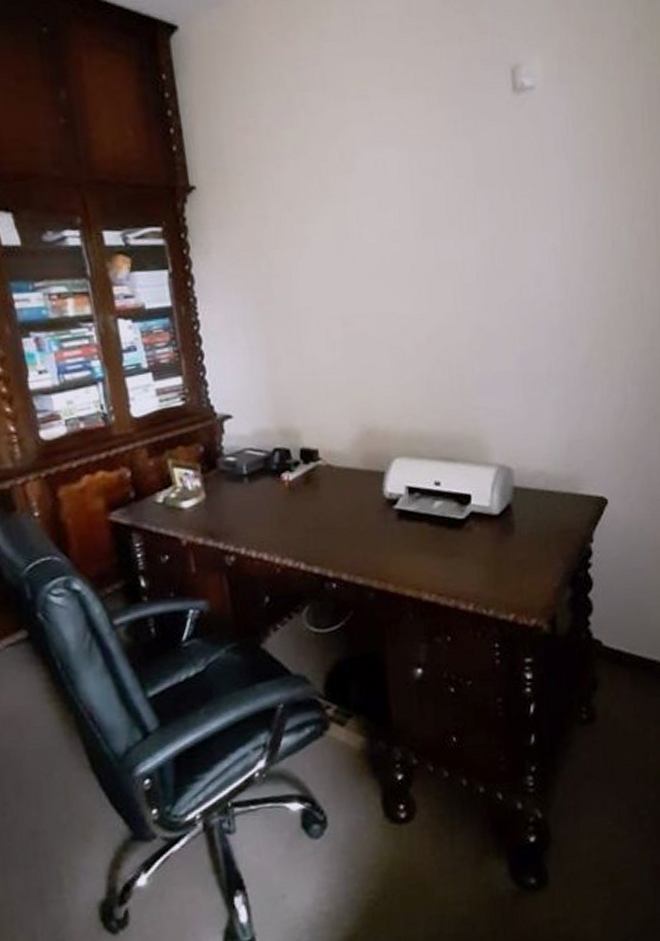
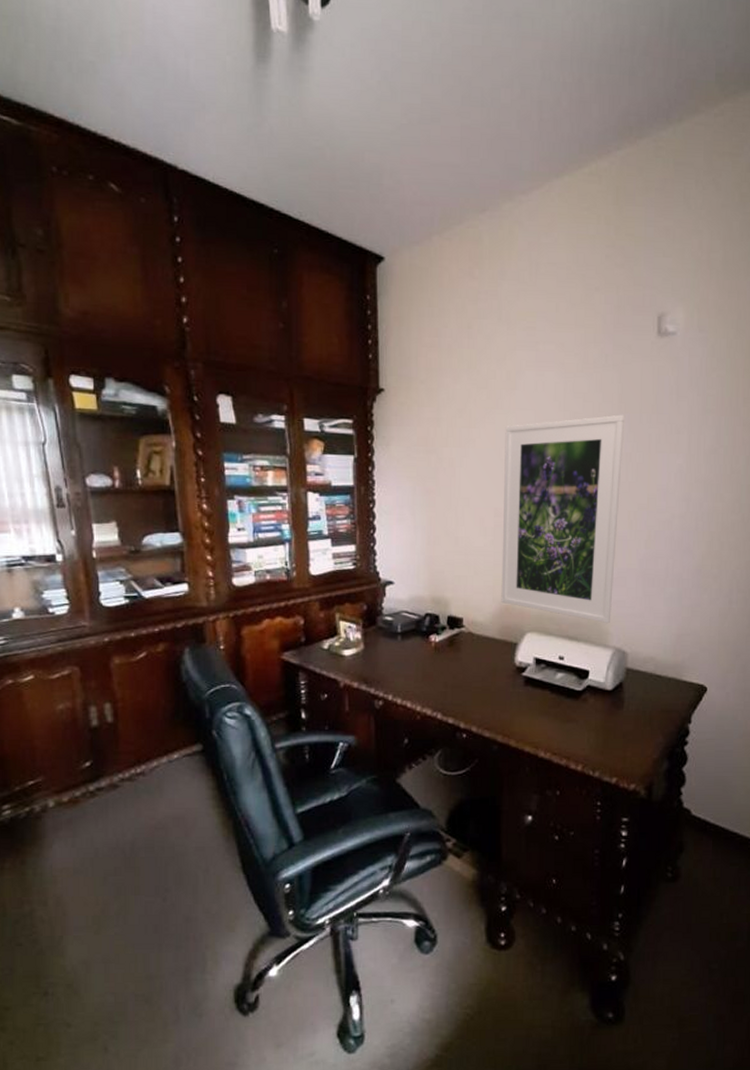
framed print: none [344,190,490,438] -> present [501,414,624,624]

